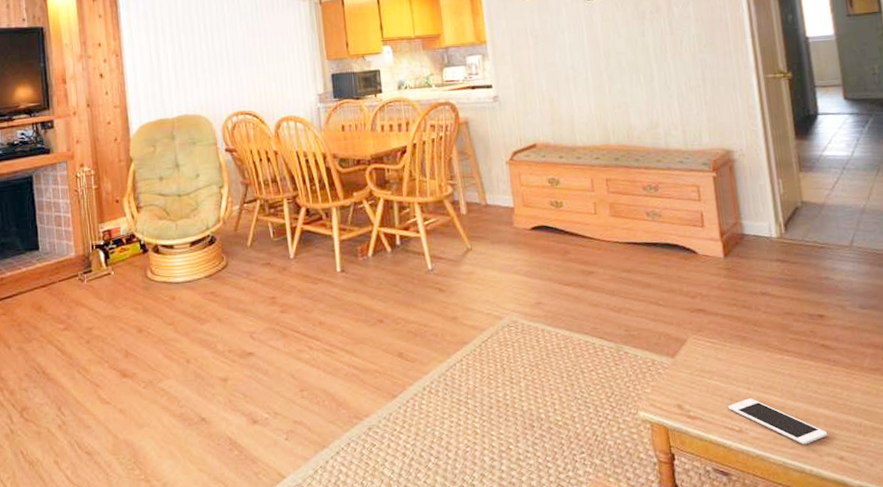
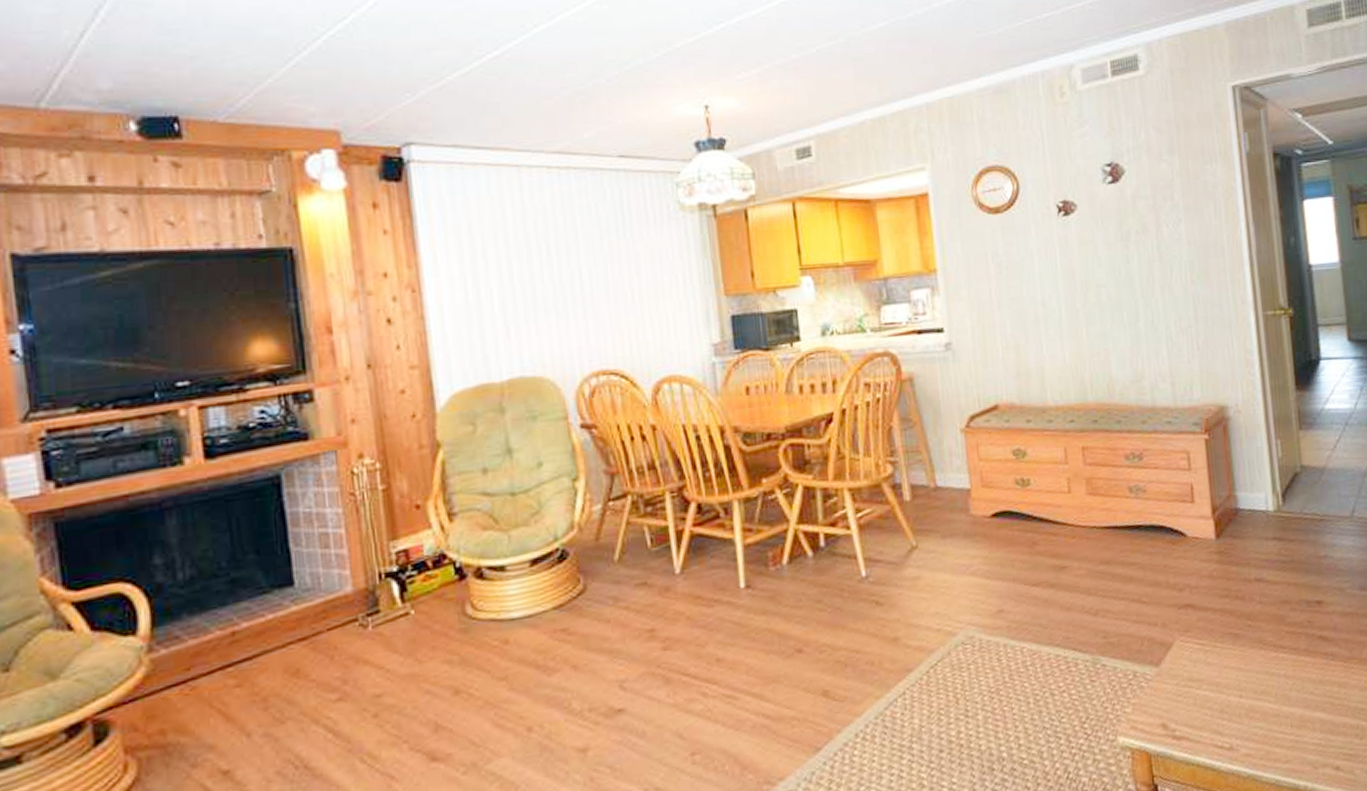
cell phone: present [728,398,828,445] -> none [1218,707,1324,757]

